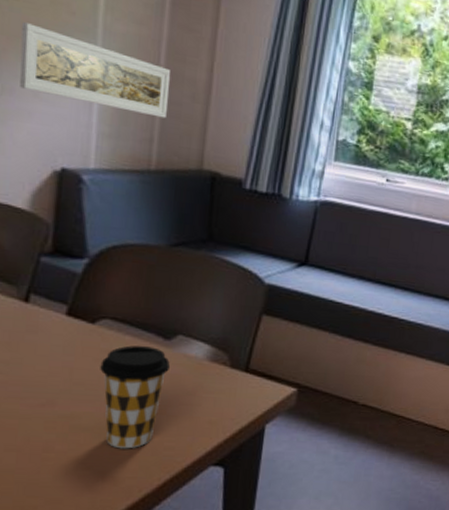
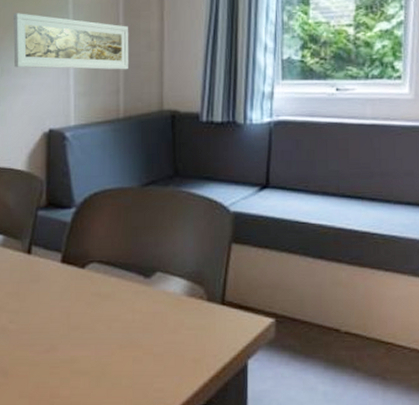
coffee cup: present [100,345,171,449] -> none [92,286,153,392]

